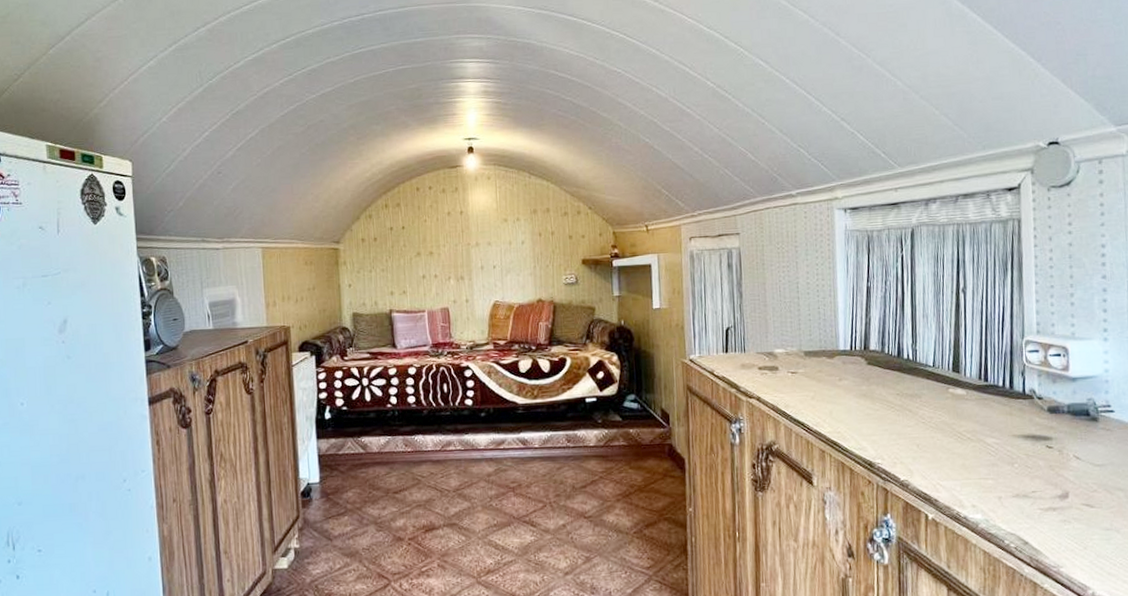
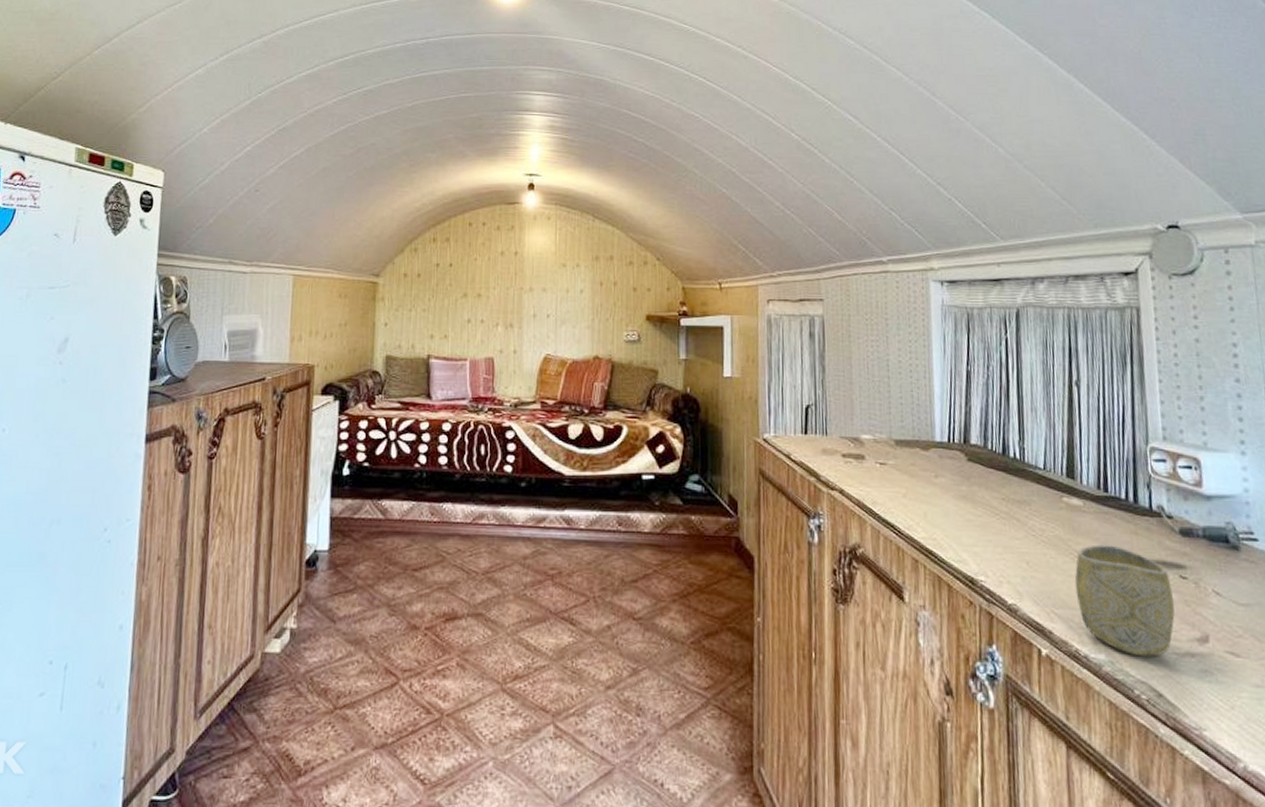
cup: none [957,425,1041,514] -> present [1074,545,1175,657]

